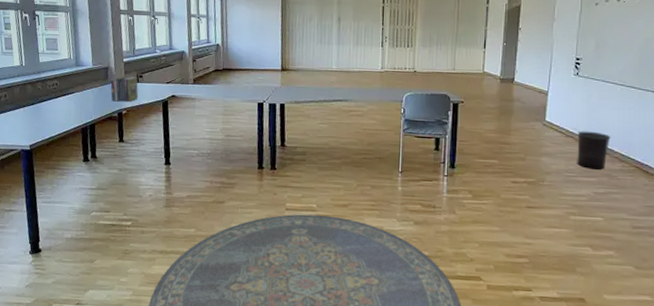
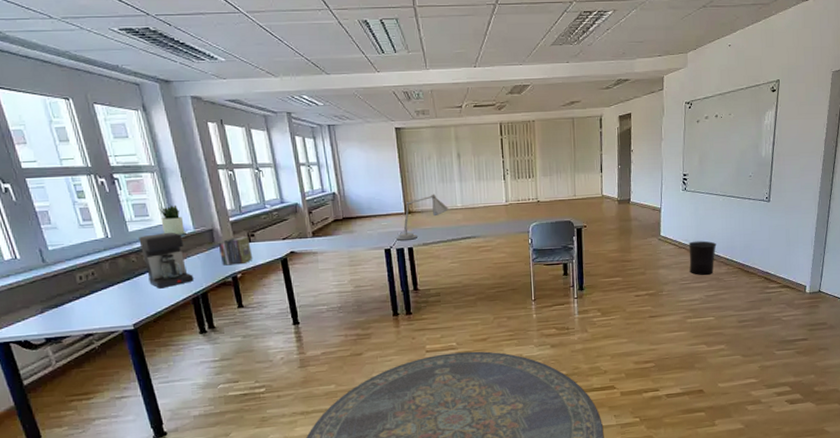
coffee maker: none [46,66,86,116] -> present [139,232,194,289]
planter: none [66,42,87,70] -> present [158,205,187,235]
desk lamp: none [270,54,324,97] -> present [396,194,449,241]

